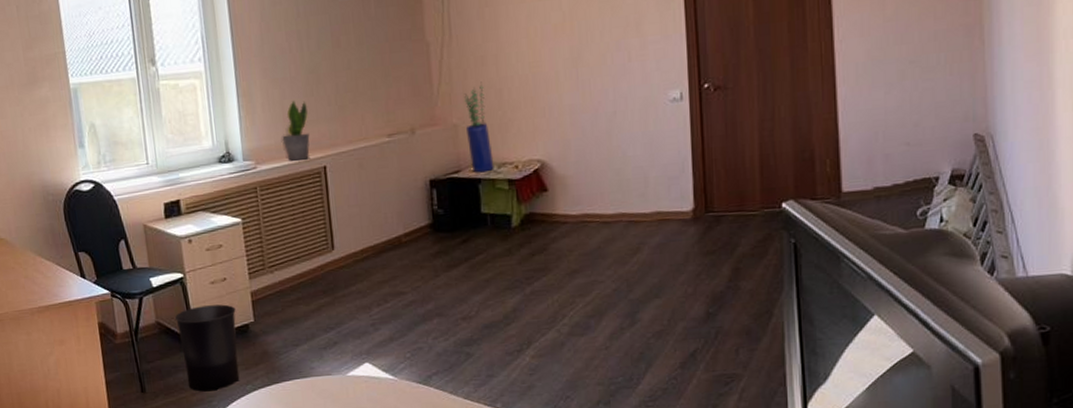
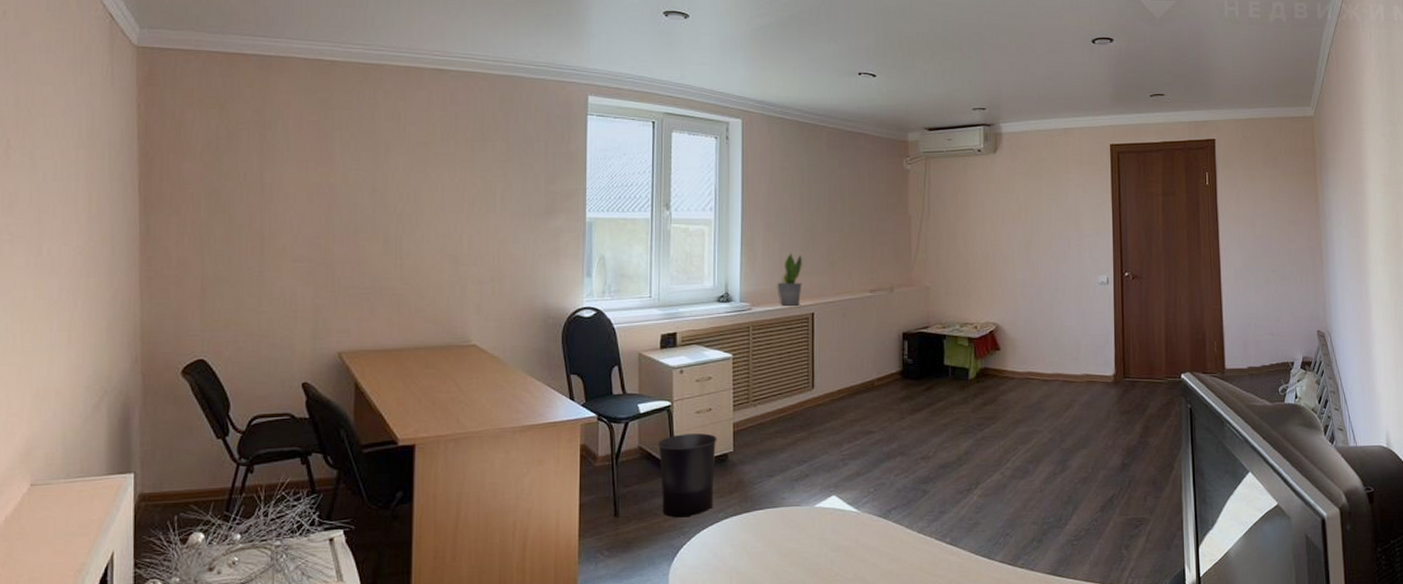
vase: present [464,81,494,173] -> none [937,253,957,330]

